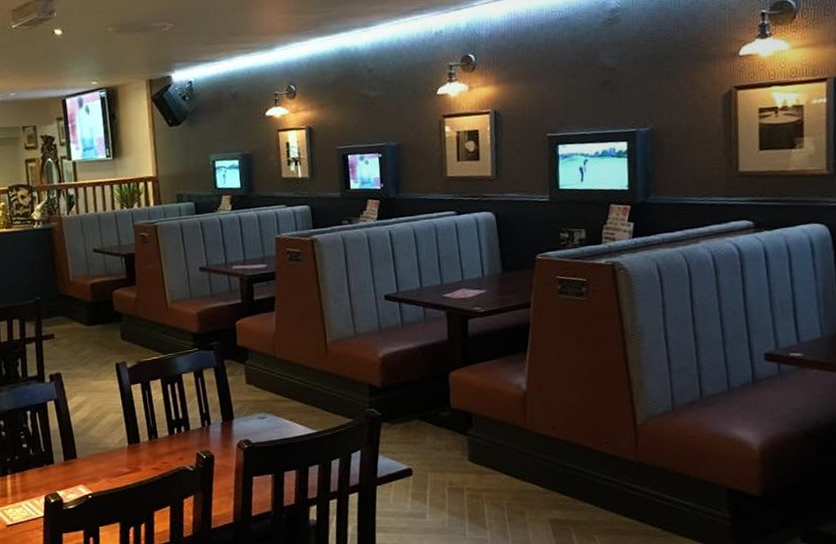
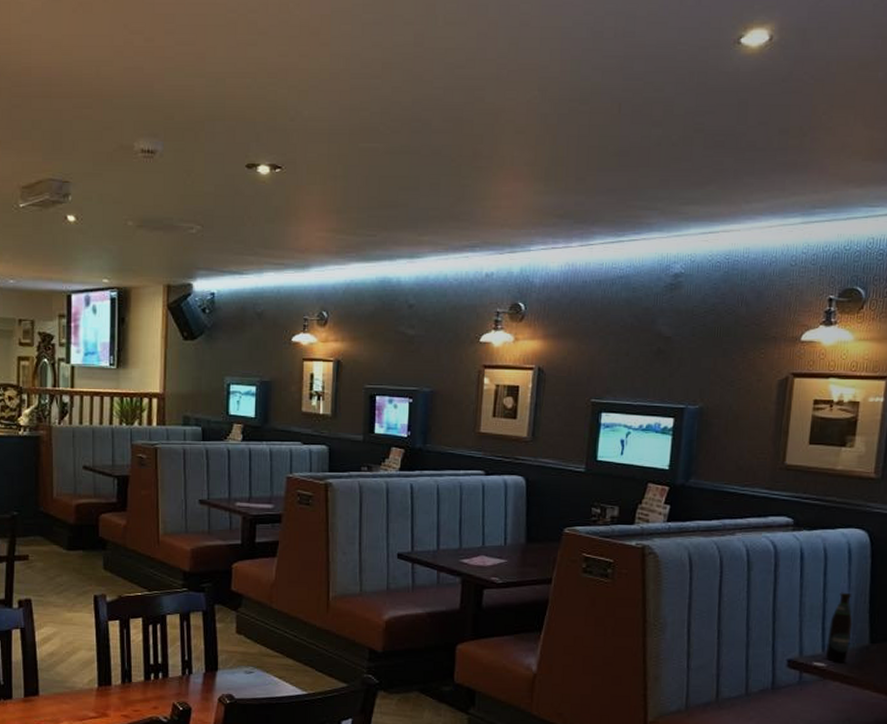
bottle: none [800,284,824,351] -> present [825,592,853,662]

